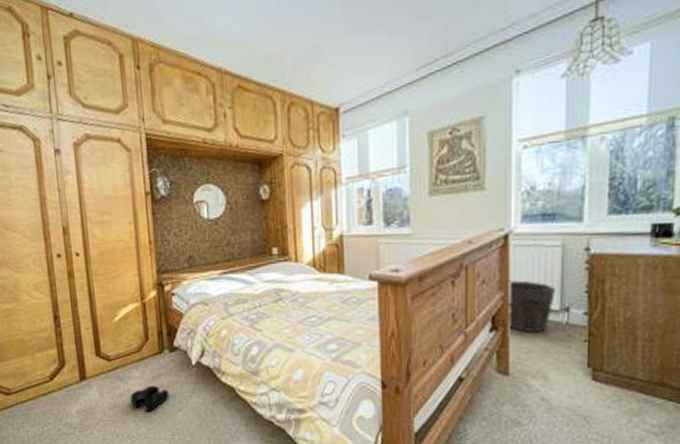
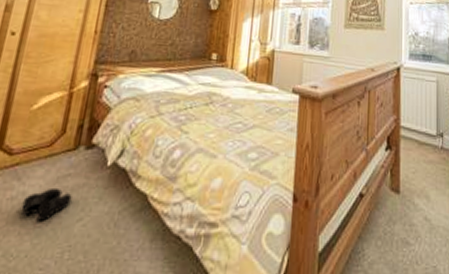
waste bin: present [507,280,555,333] -> none [398,106,433,155]

